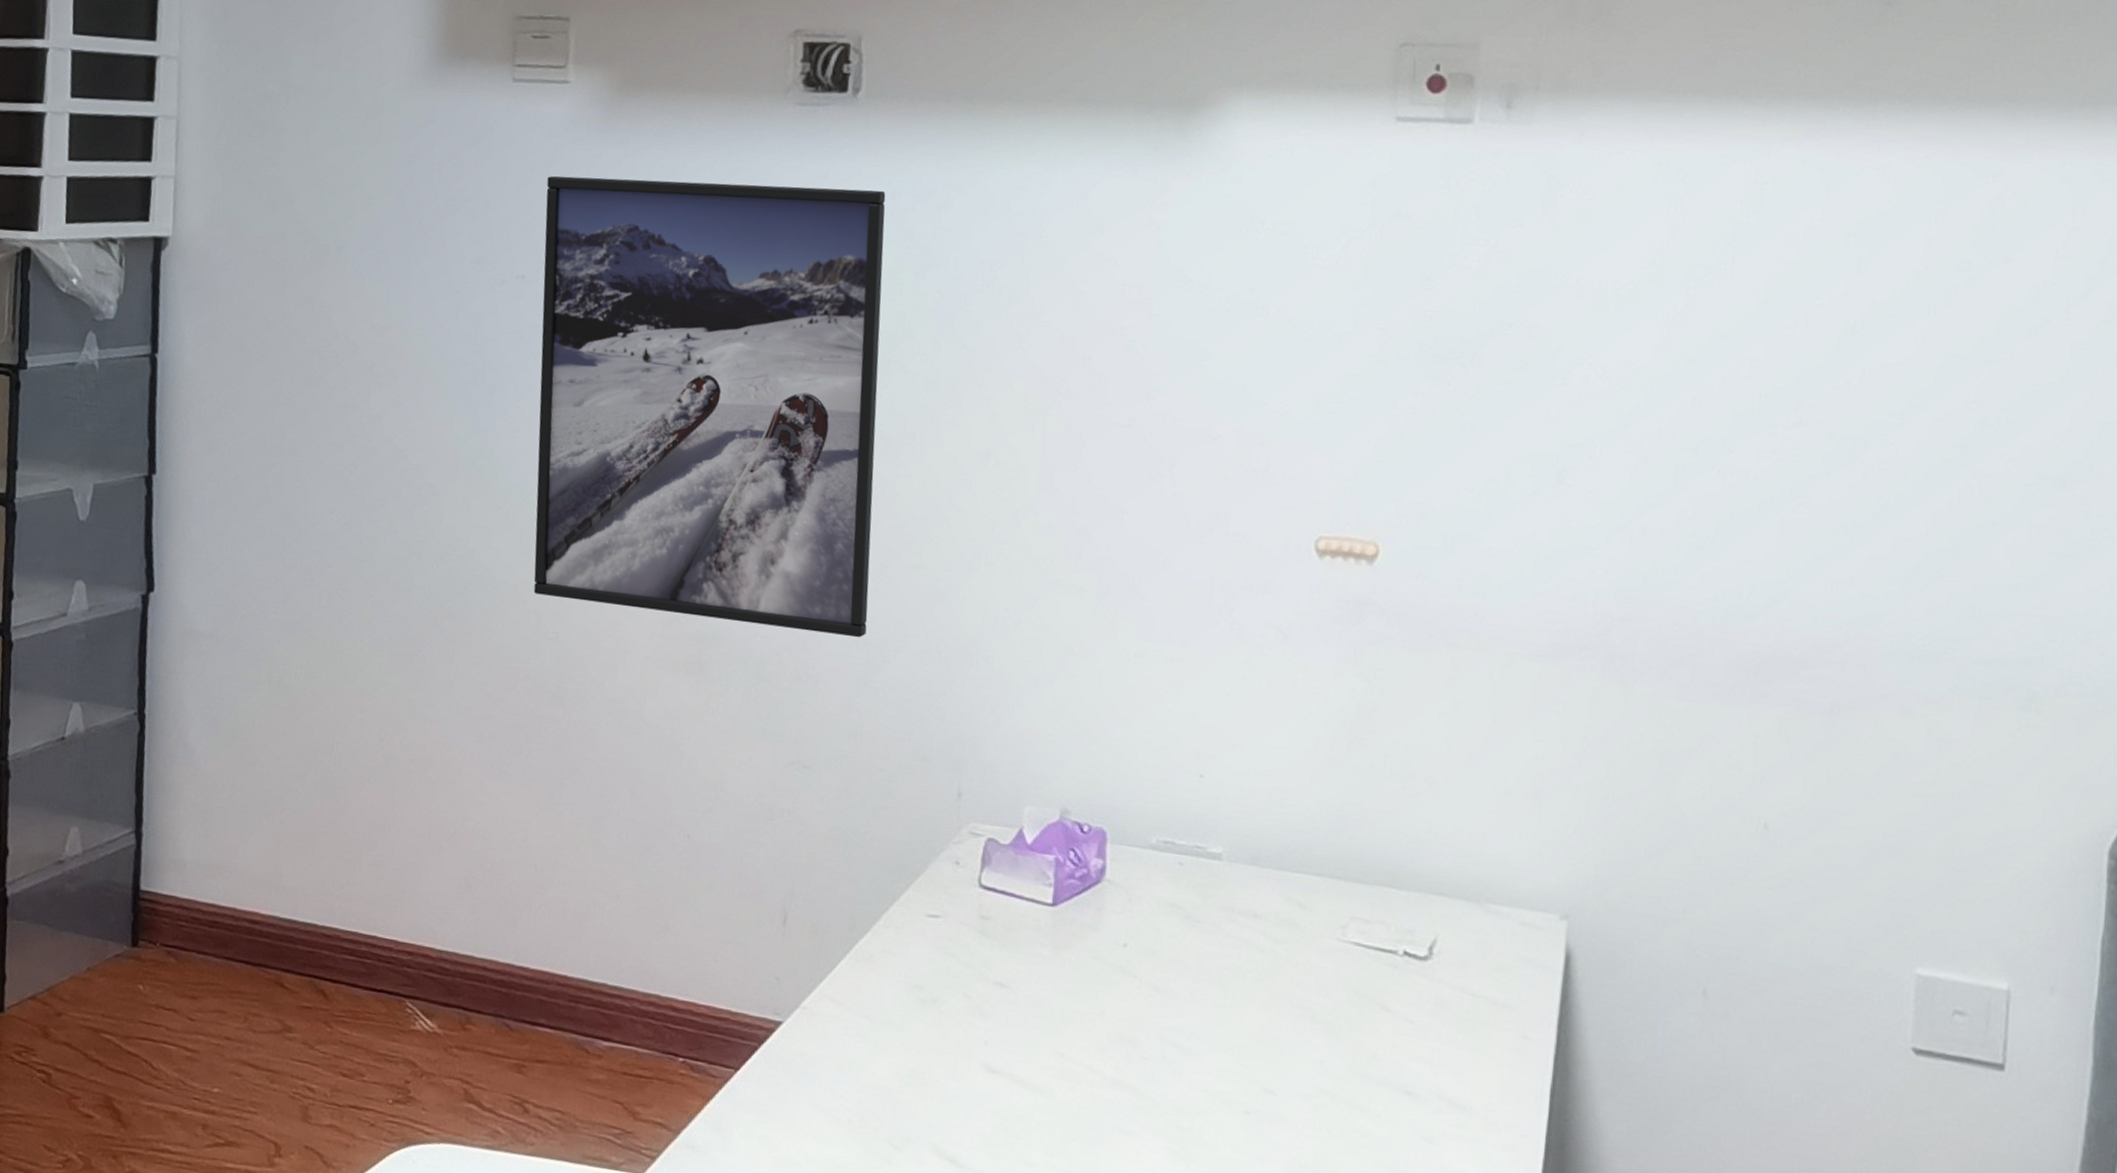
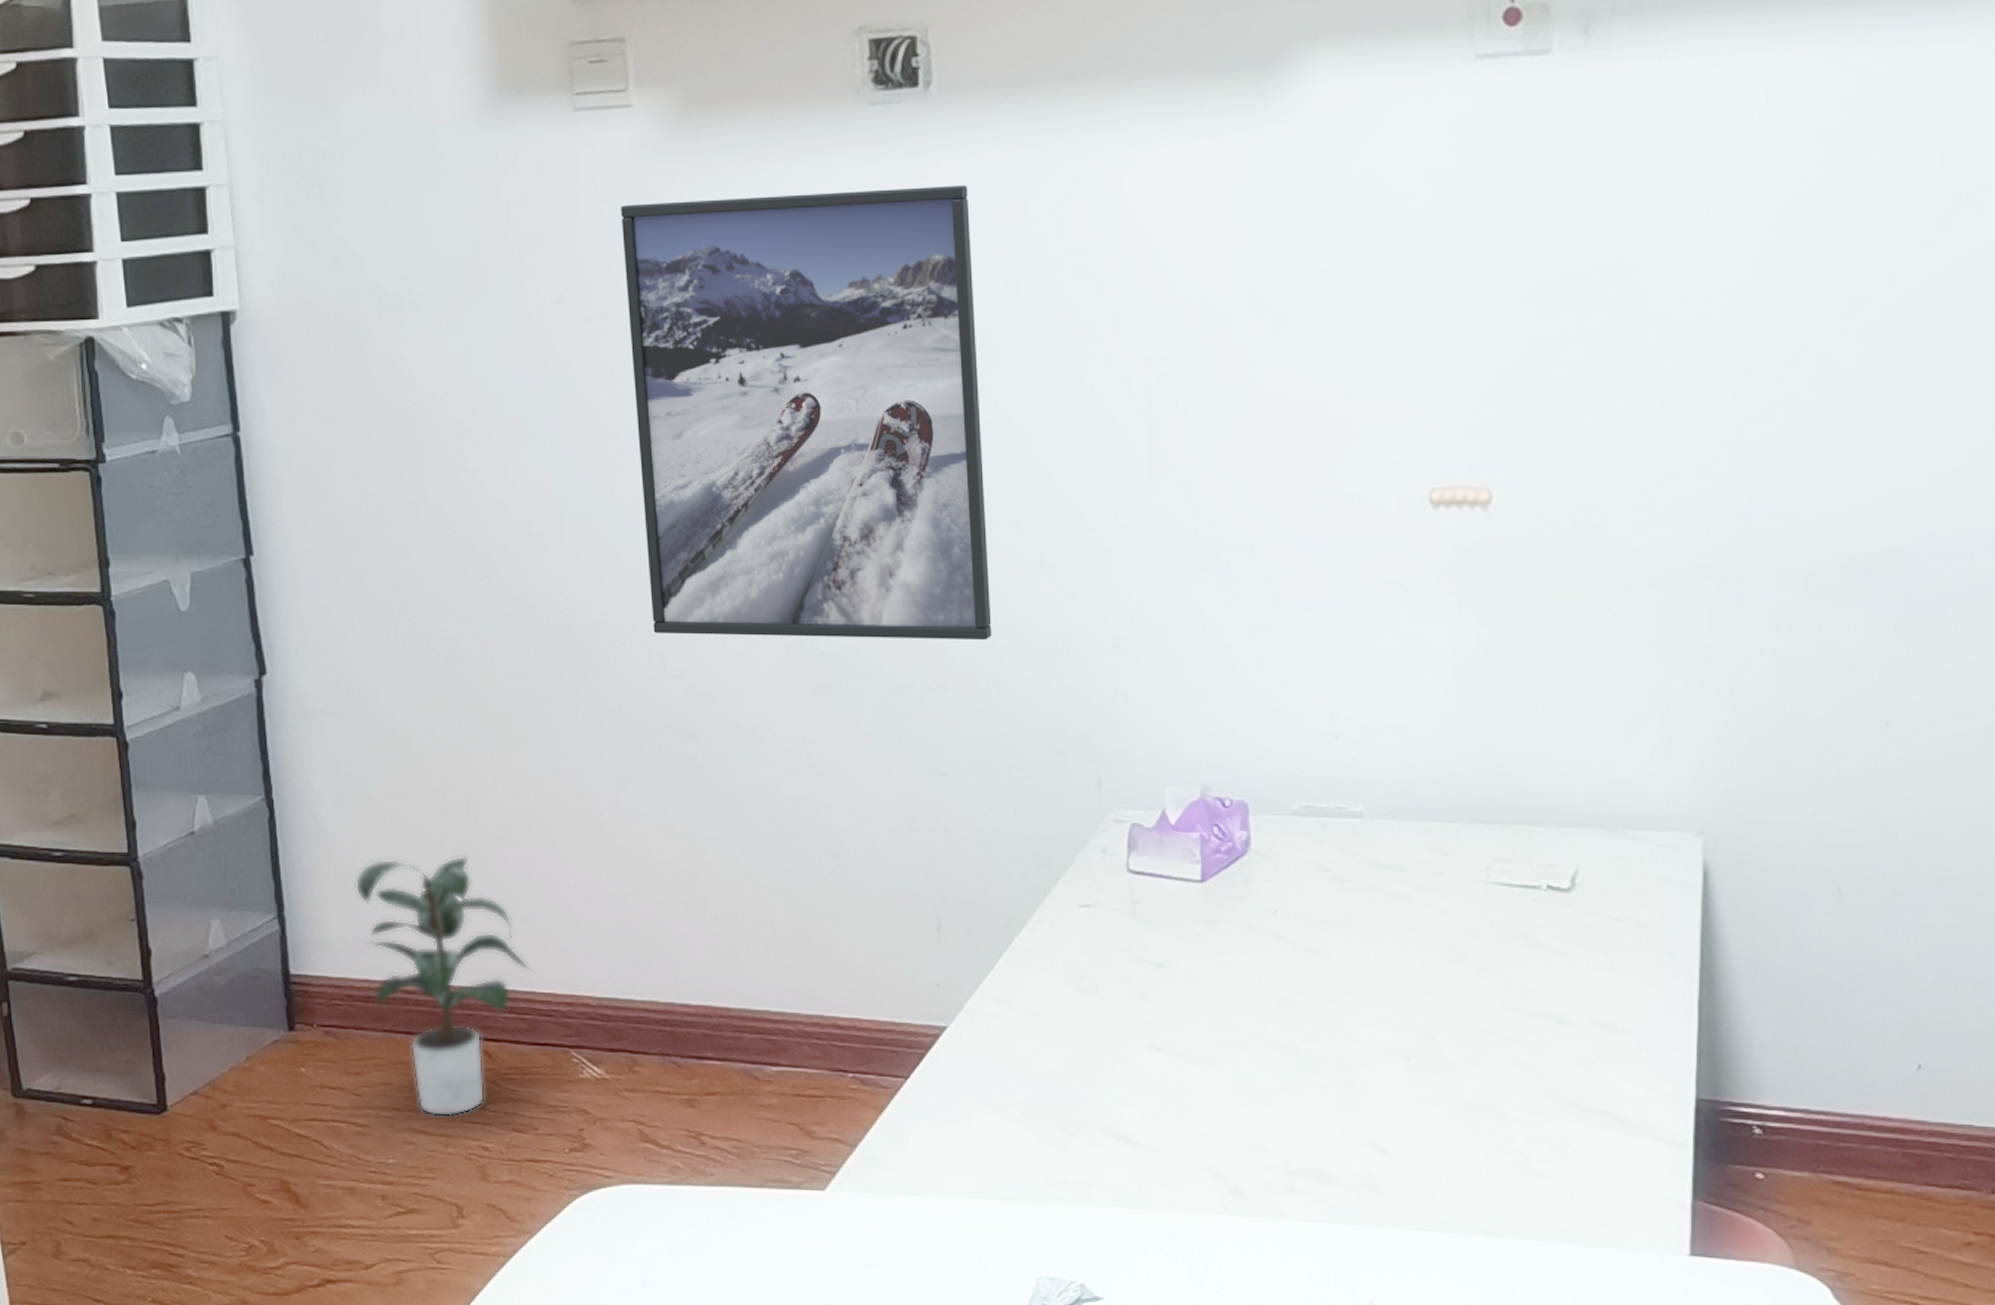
potted plant: none [213,786,377,1053] -> present [355,856,532,1117]

